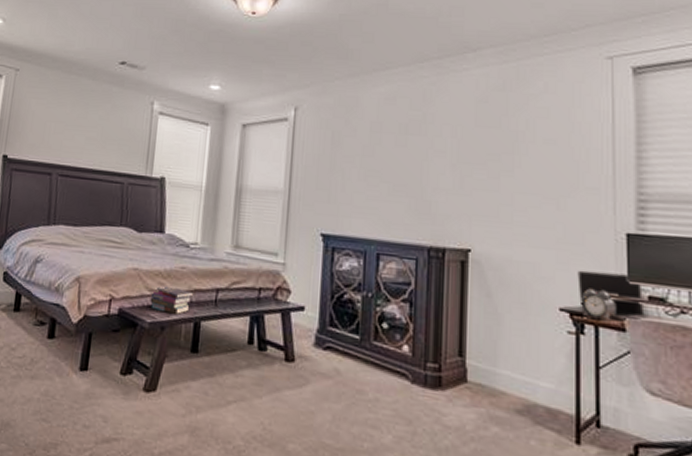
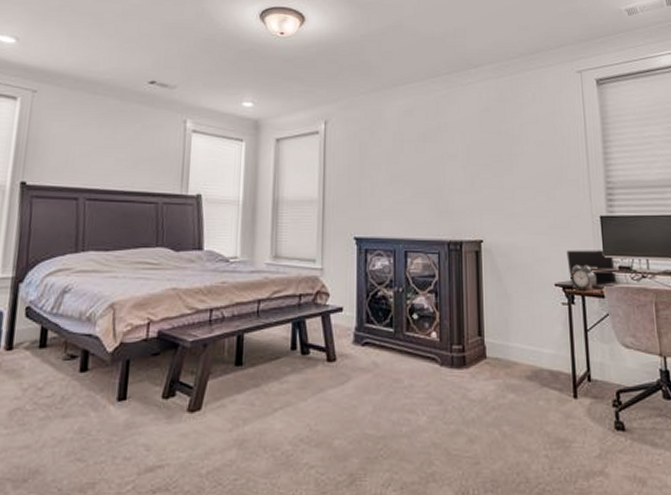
books: present [150,286,193,315] -> none [191,303,234,329]

